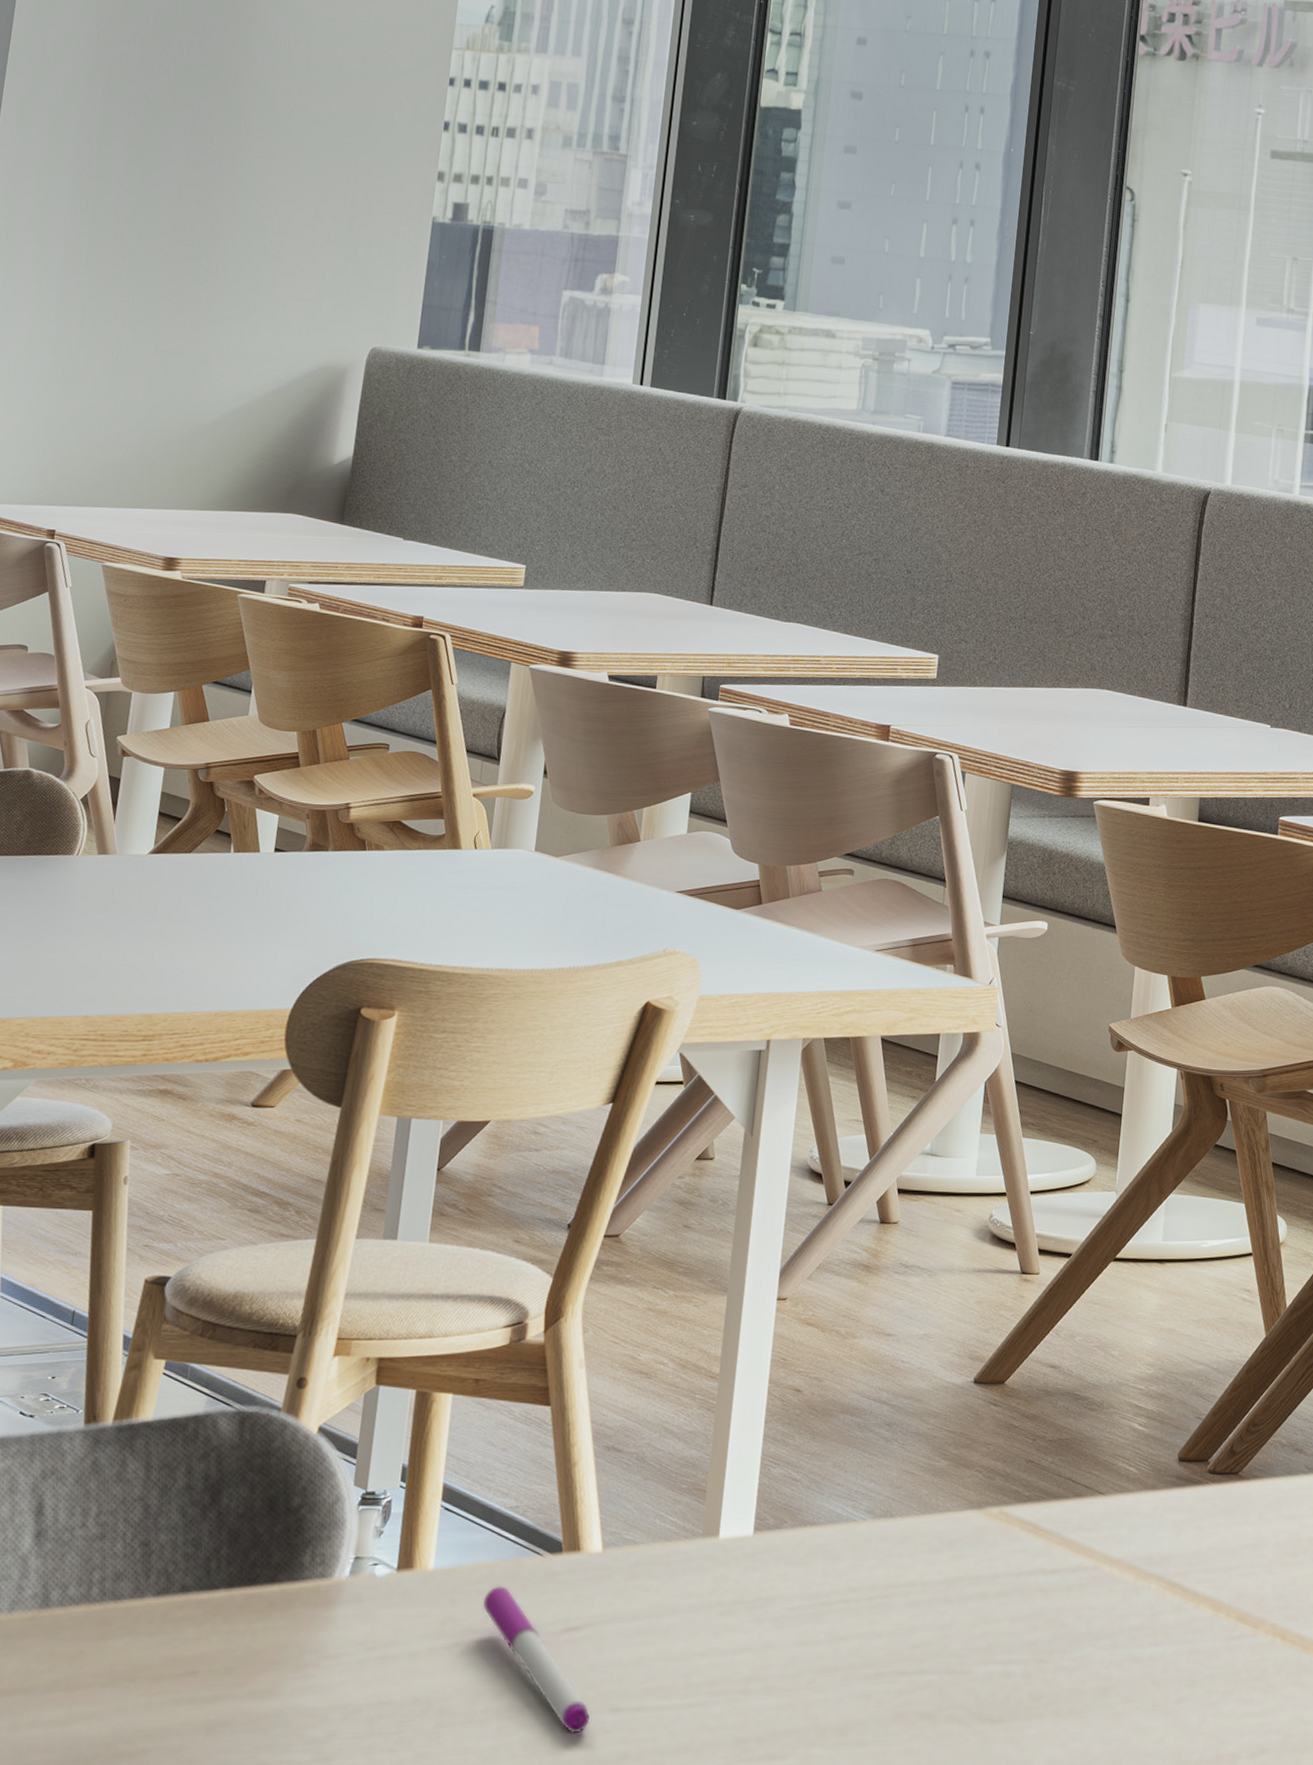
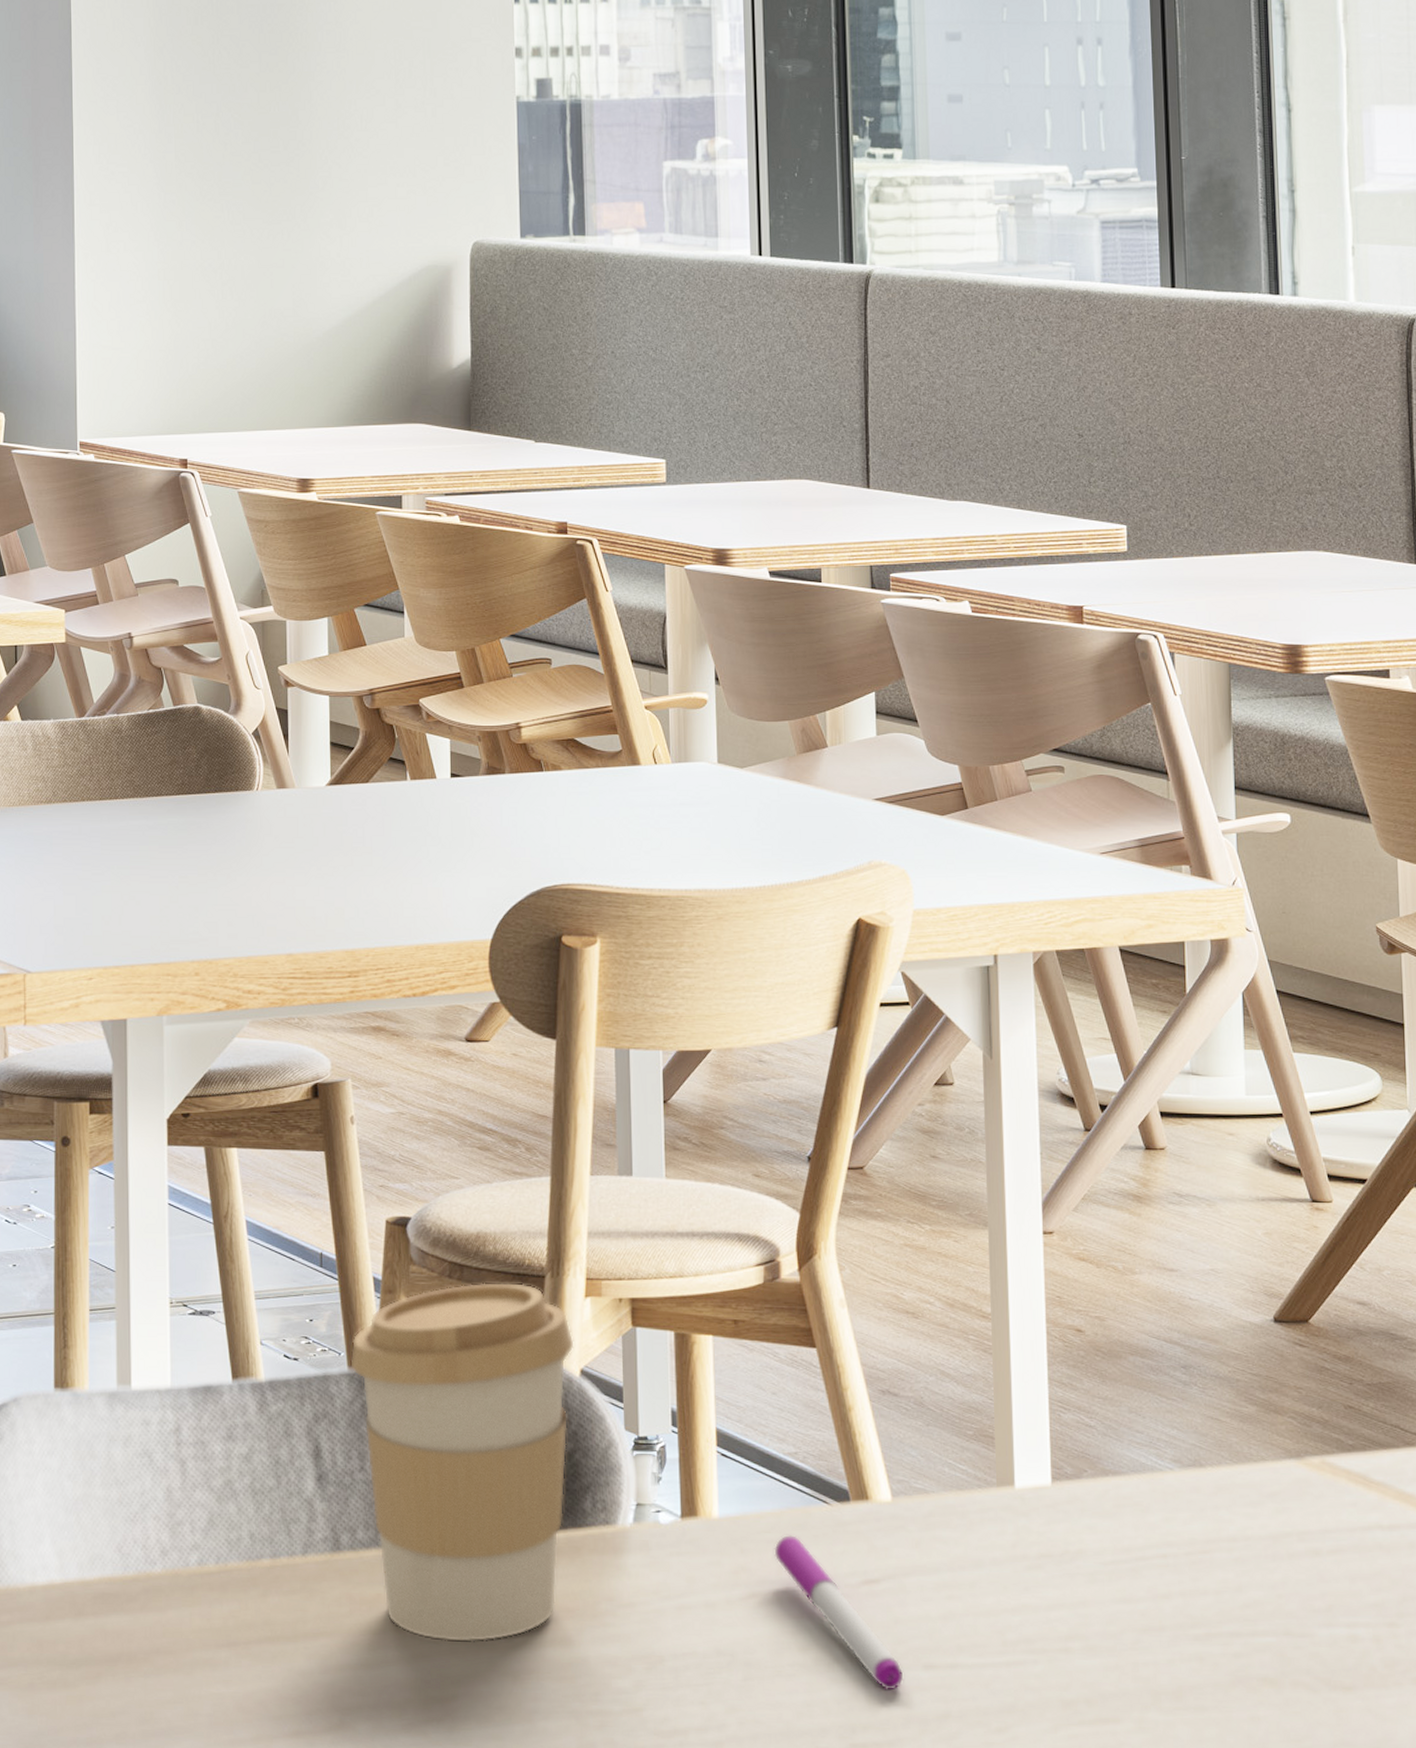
coffee cup: none [87,1340,317,1696] -> present [350,1282,574,1642]

